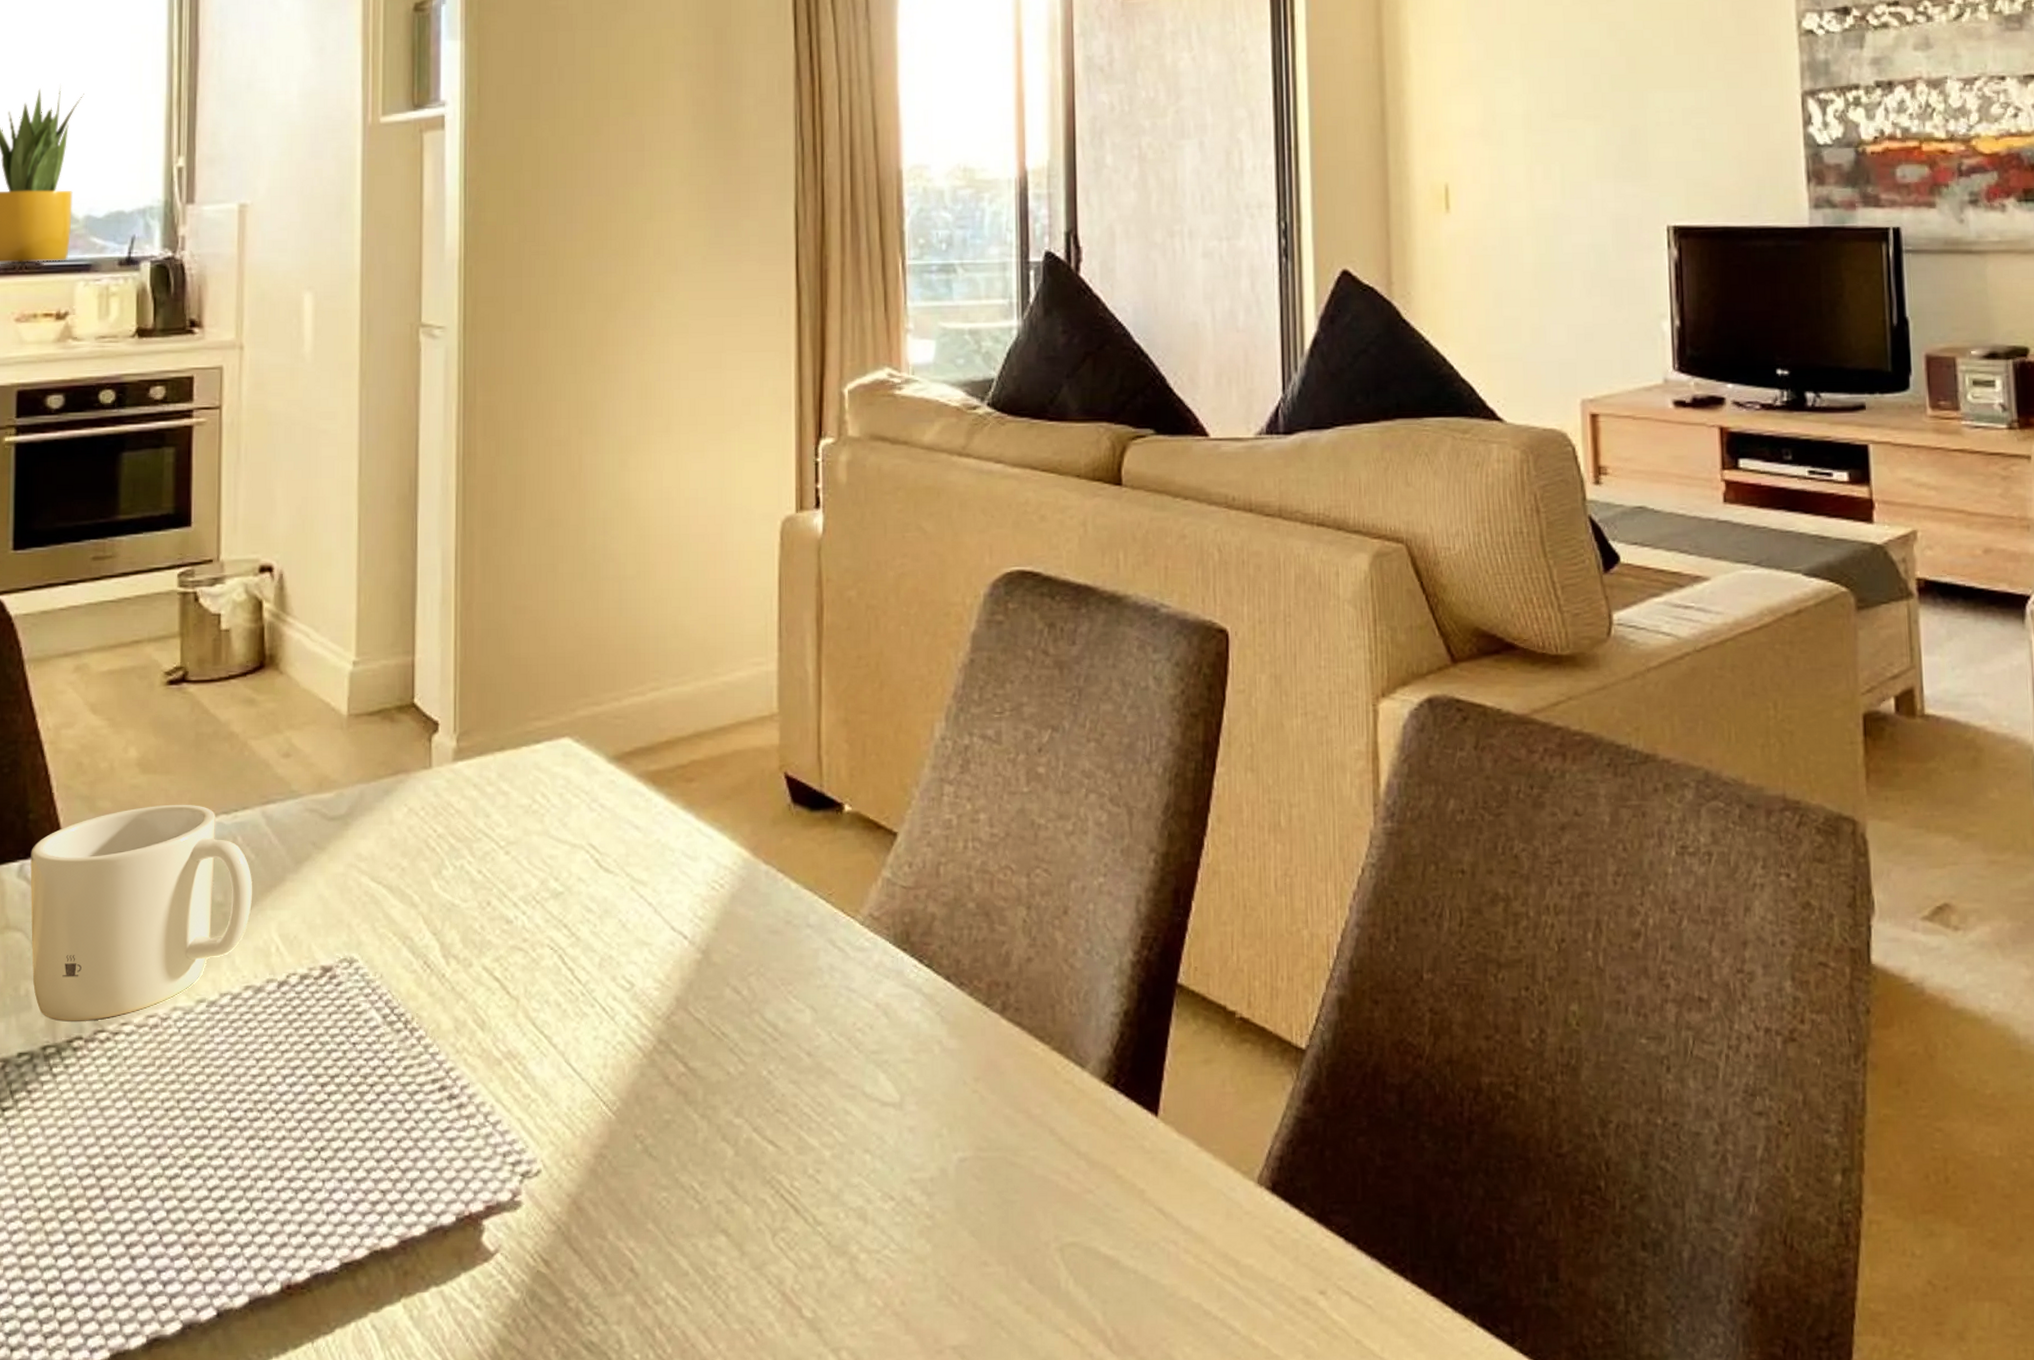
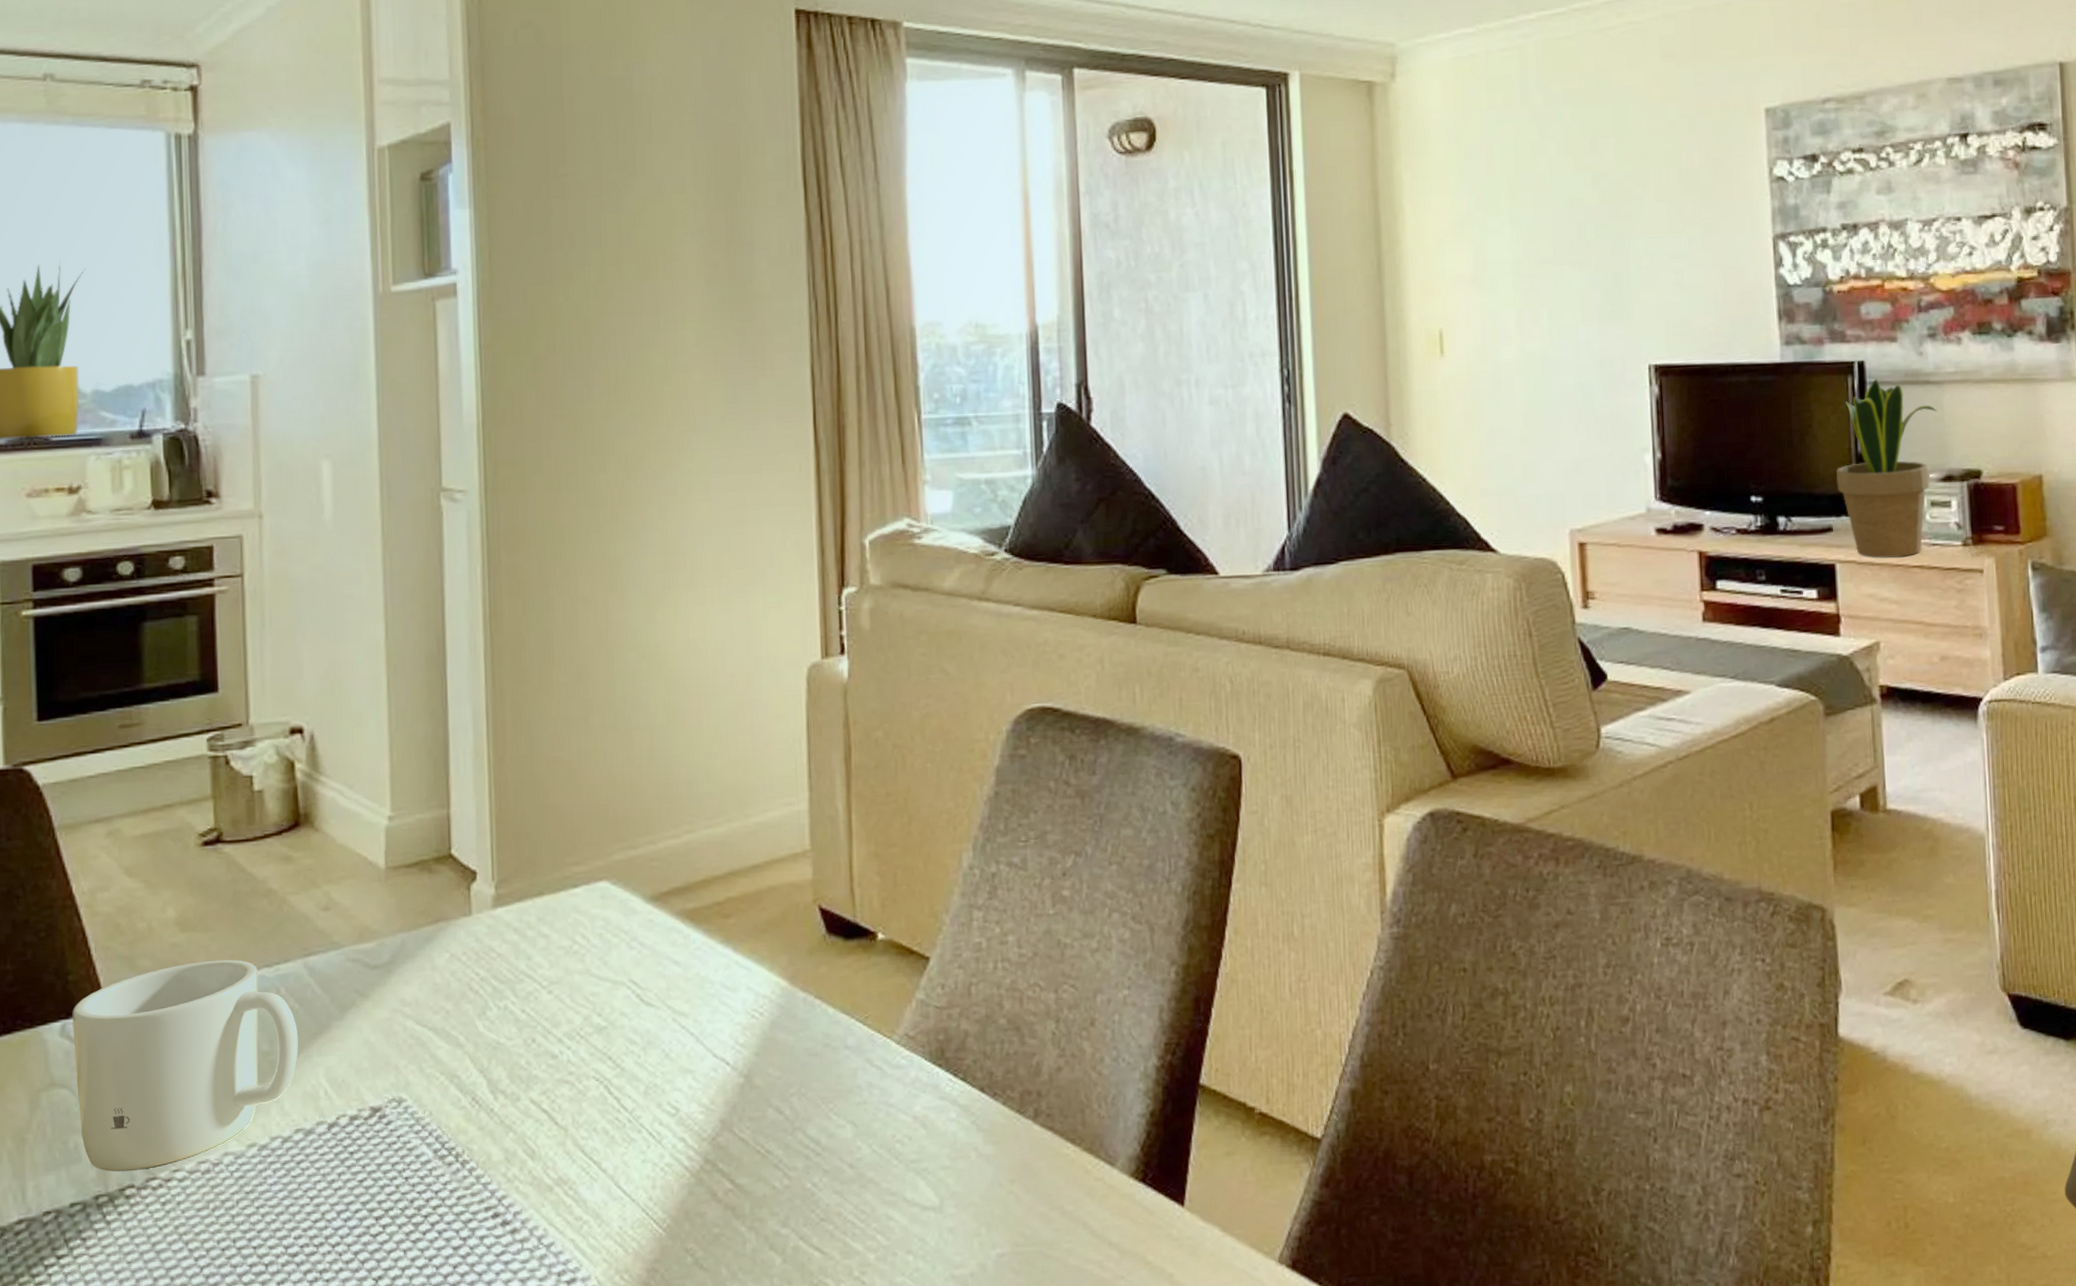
potted plant: none [1869,246,1980,440] -> present [1836,378,1937,558]

